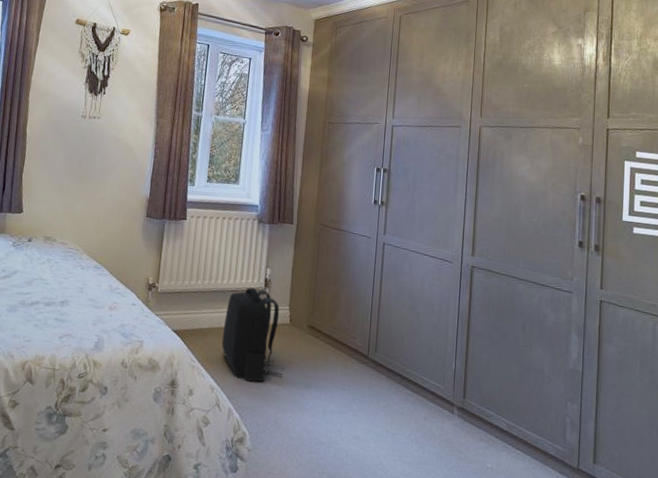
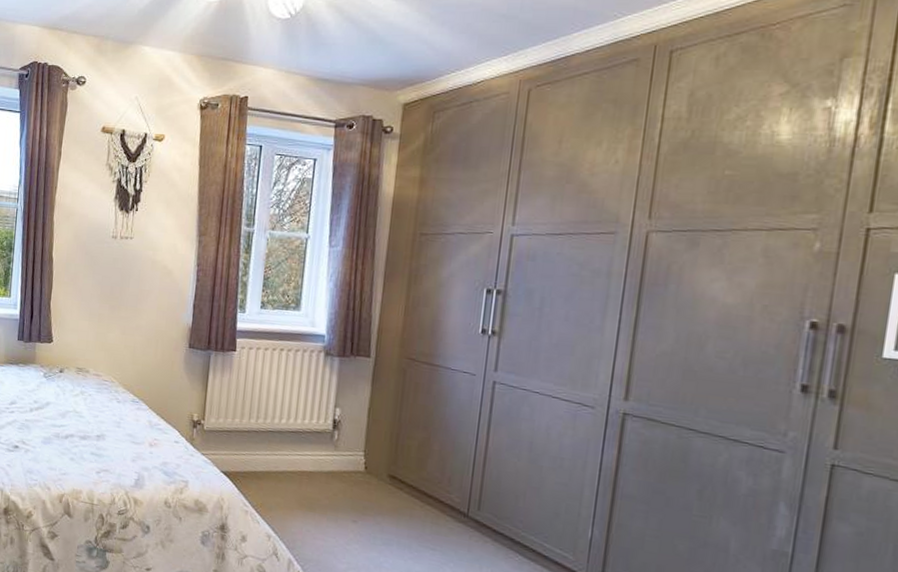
backpack: present [221,287,283,382] -> none [279,428,356,534]

